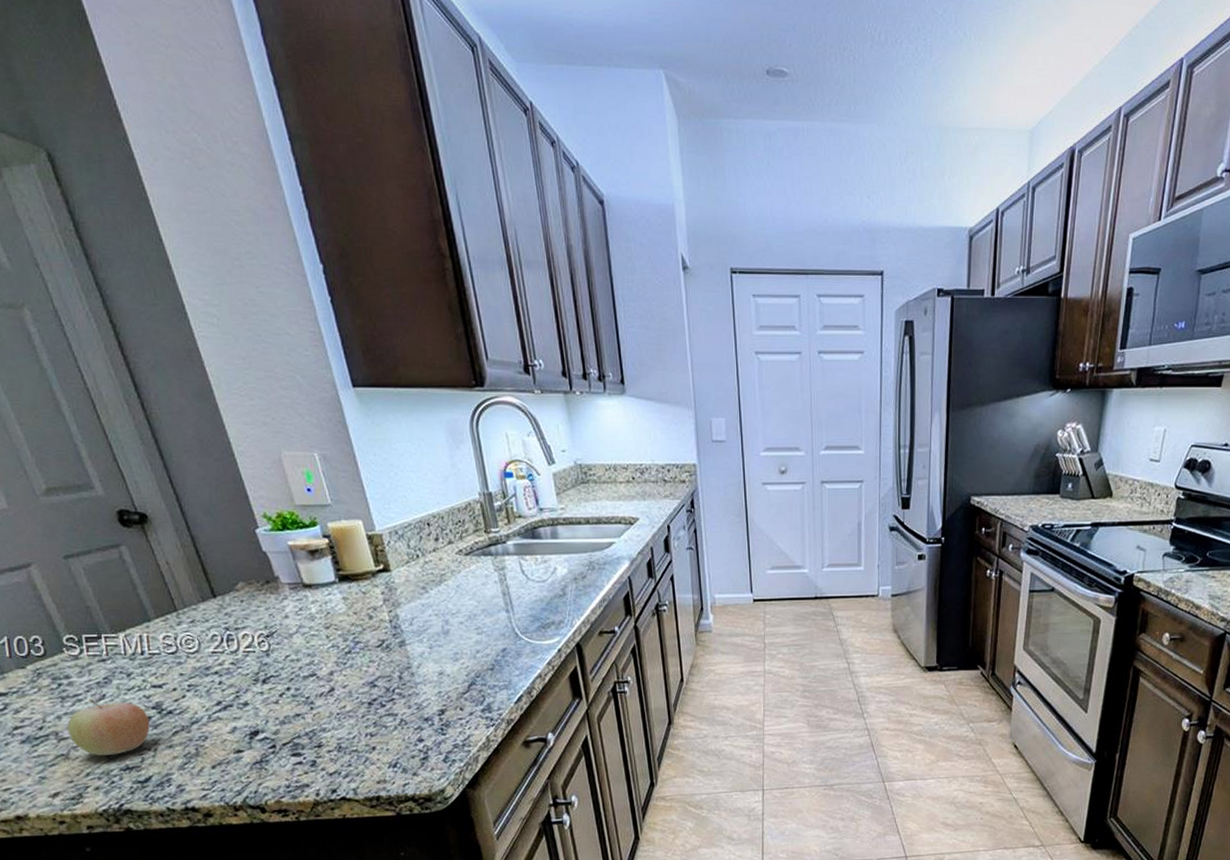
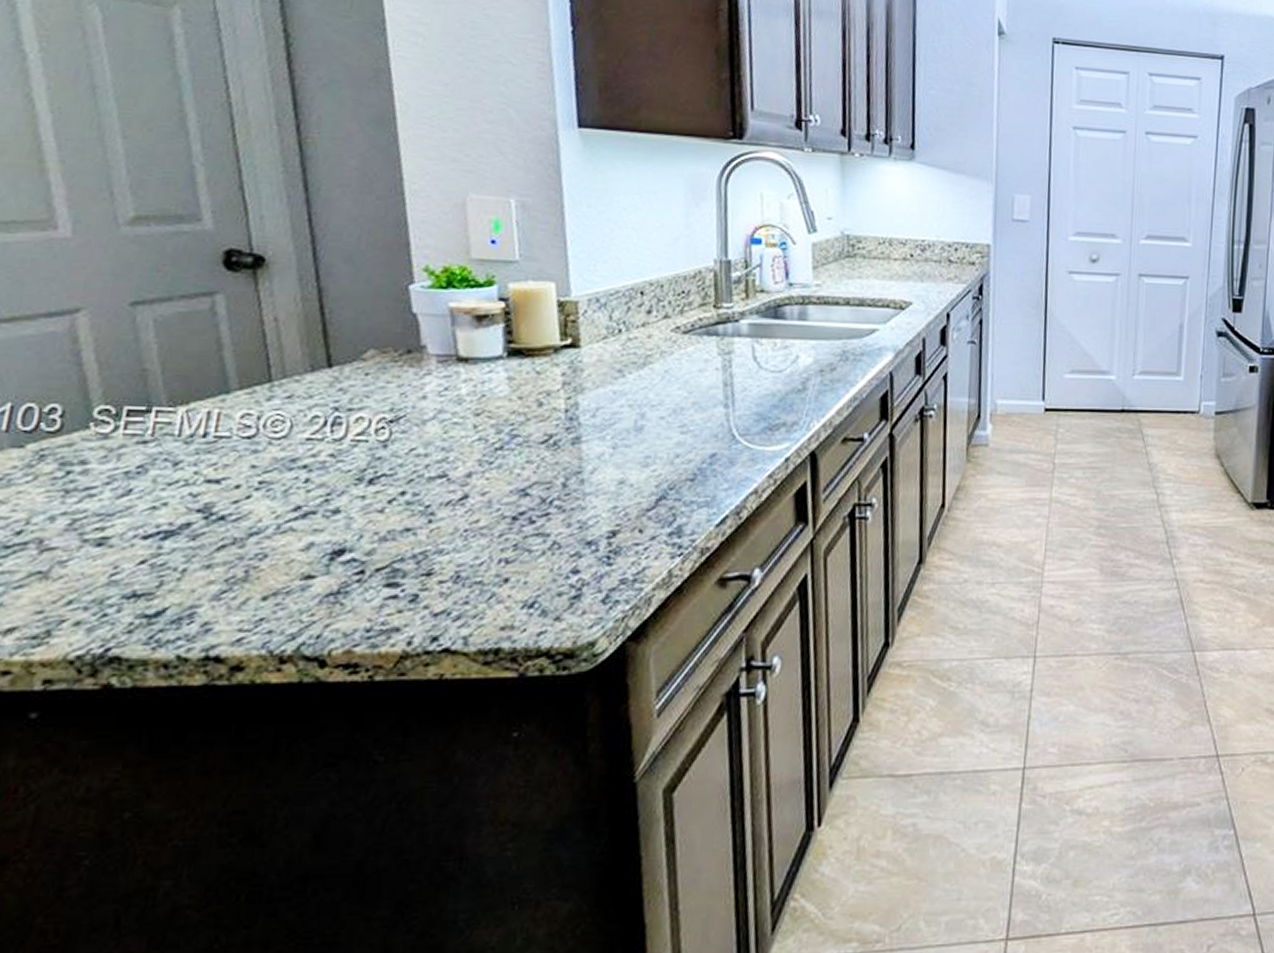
fruit: present [67,698,150,756] -> none [58,494,188,575]

